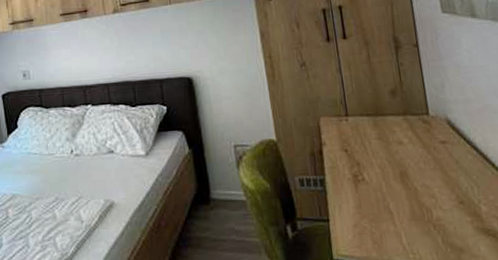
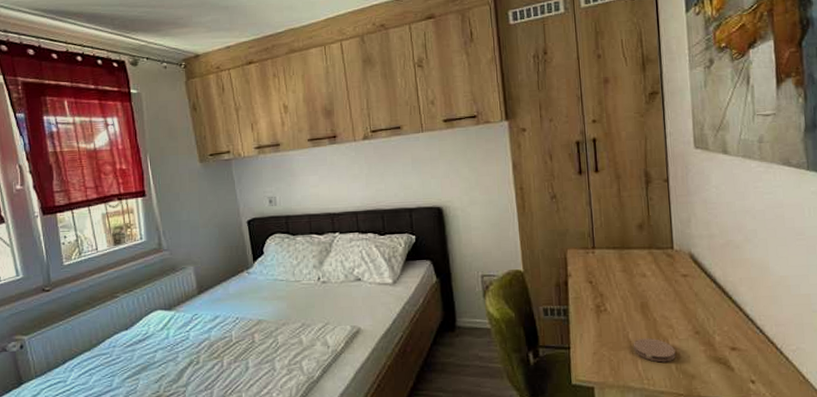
coaster: none [395,208,441,235] -> present [634,338,676,363]

